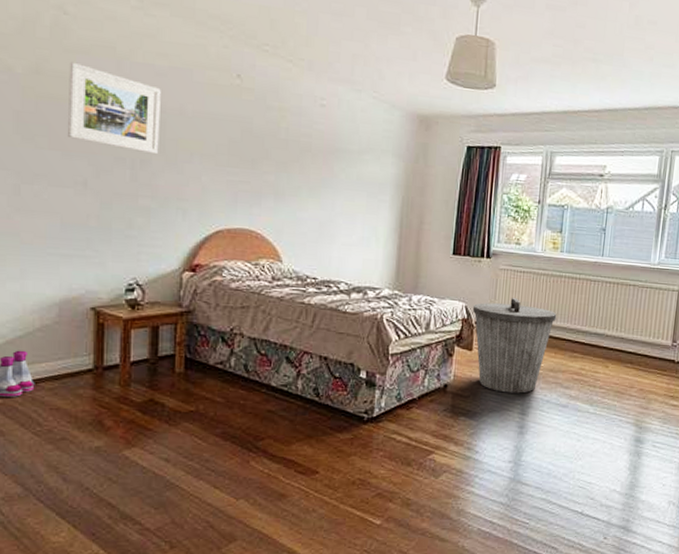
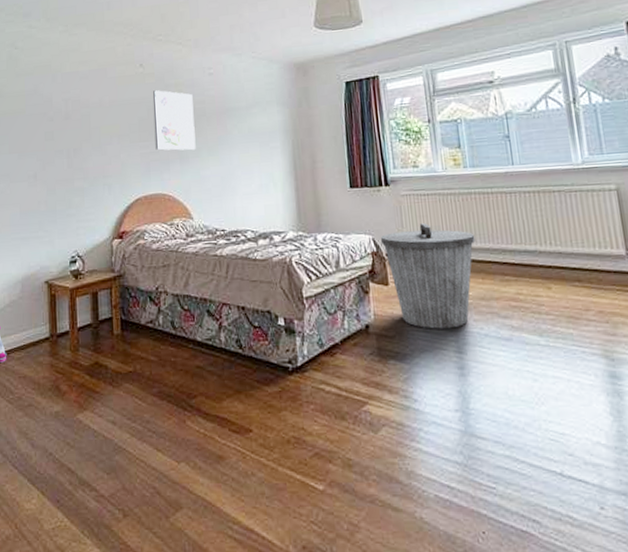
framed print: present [68,61,161,155] -> none [20,82,87,143]
wall art: none [246,110,298,188] -> present [152,90,196,151]

